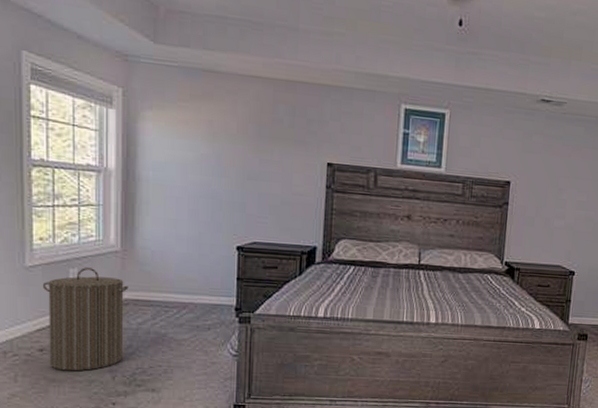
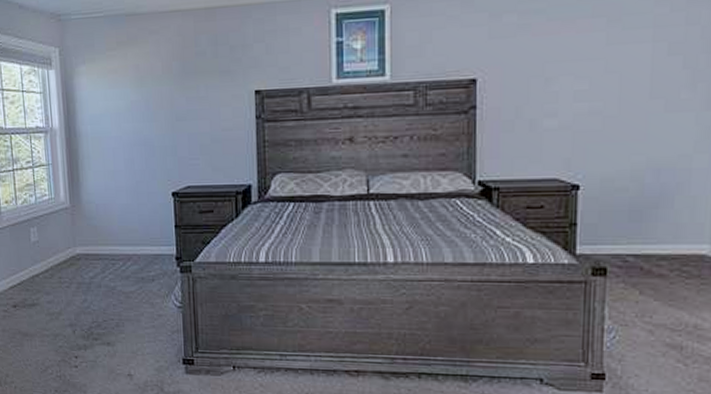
laundry hamper: present [42,267,129,372] -> none [10,226,80,326]

